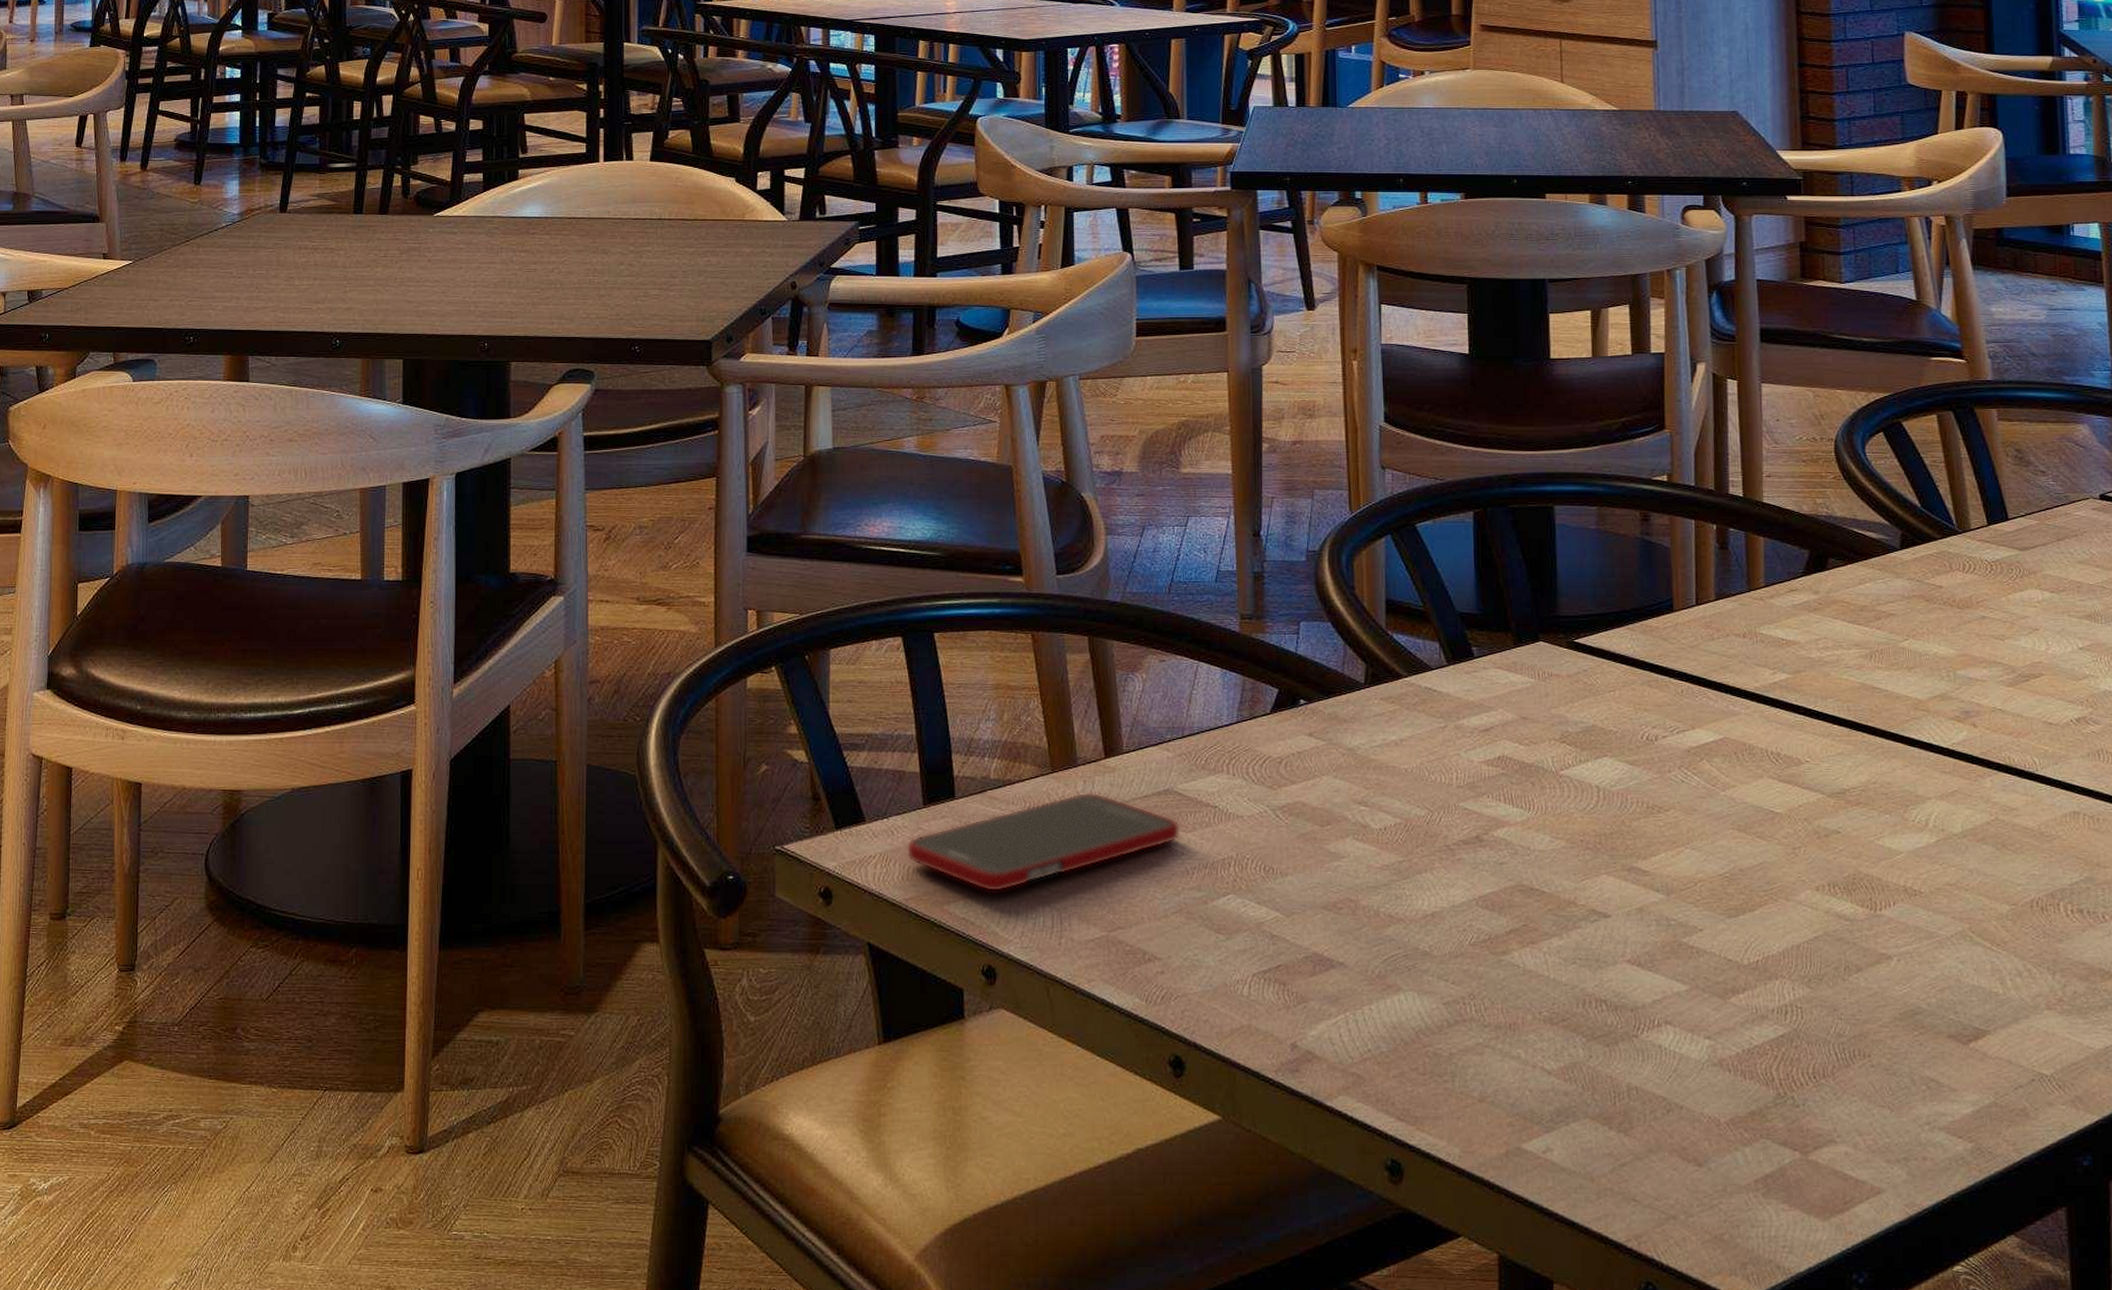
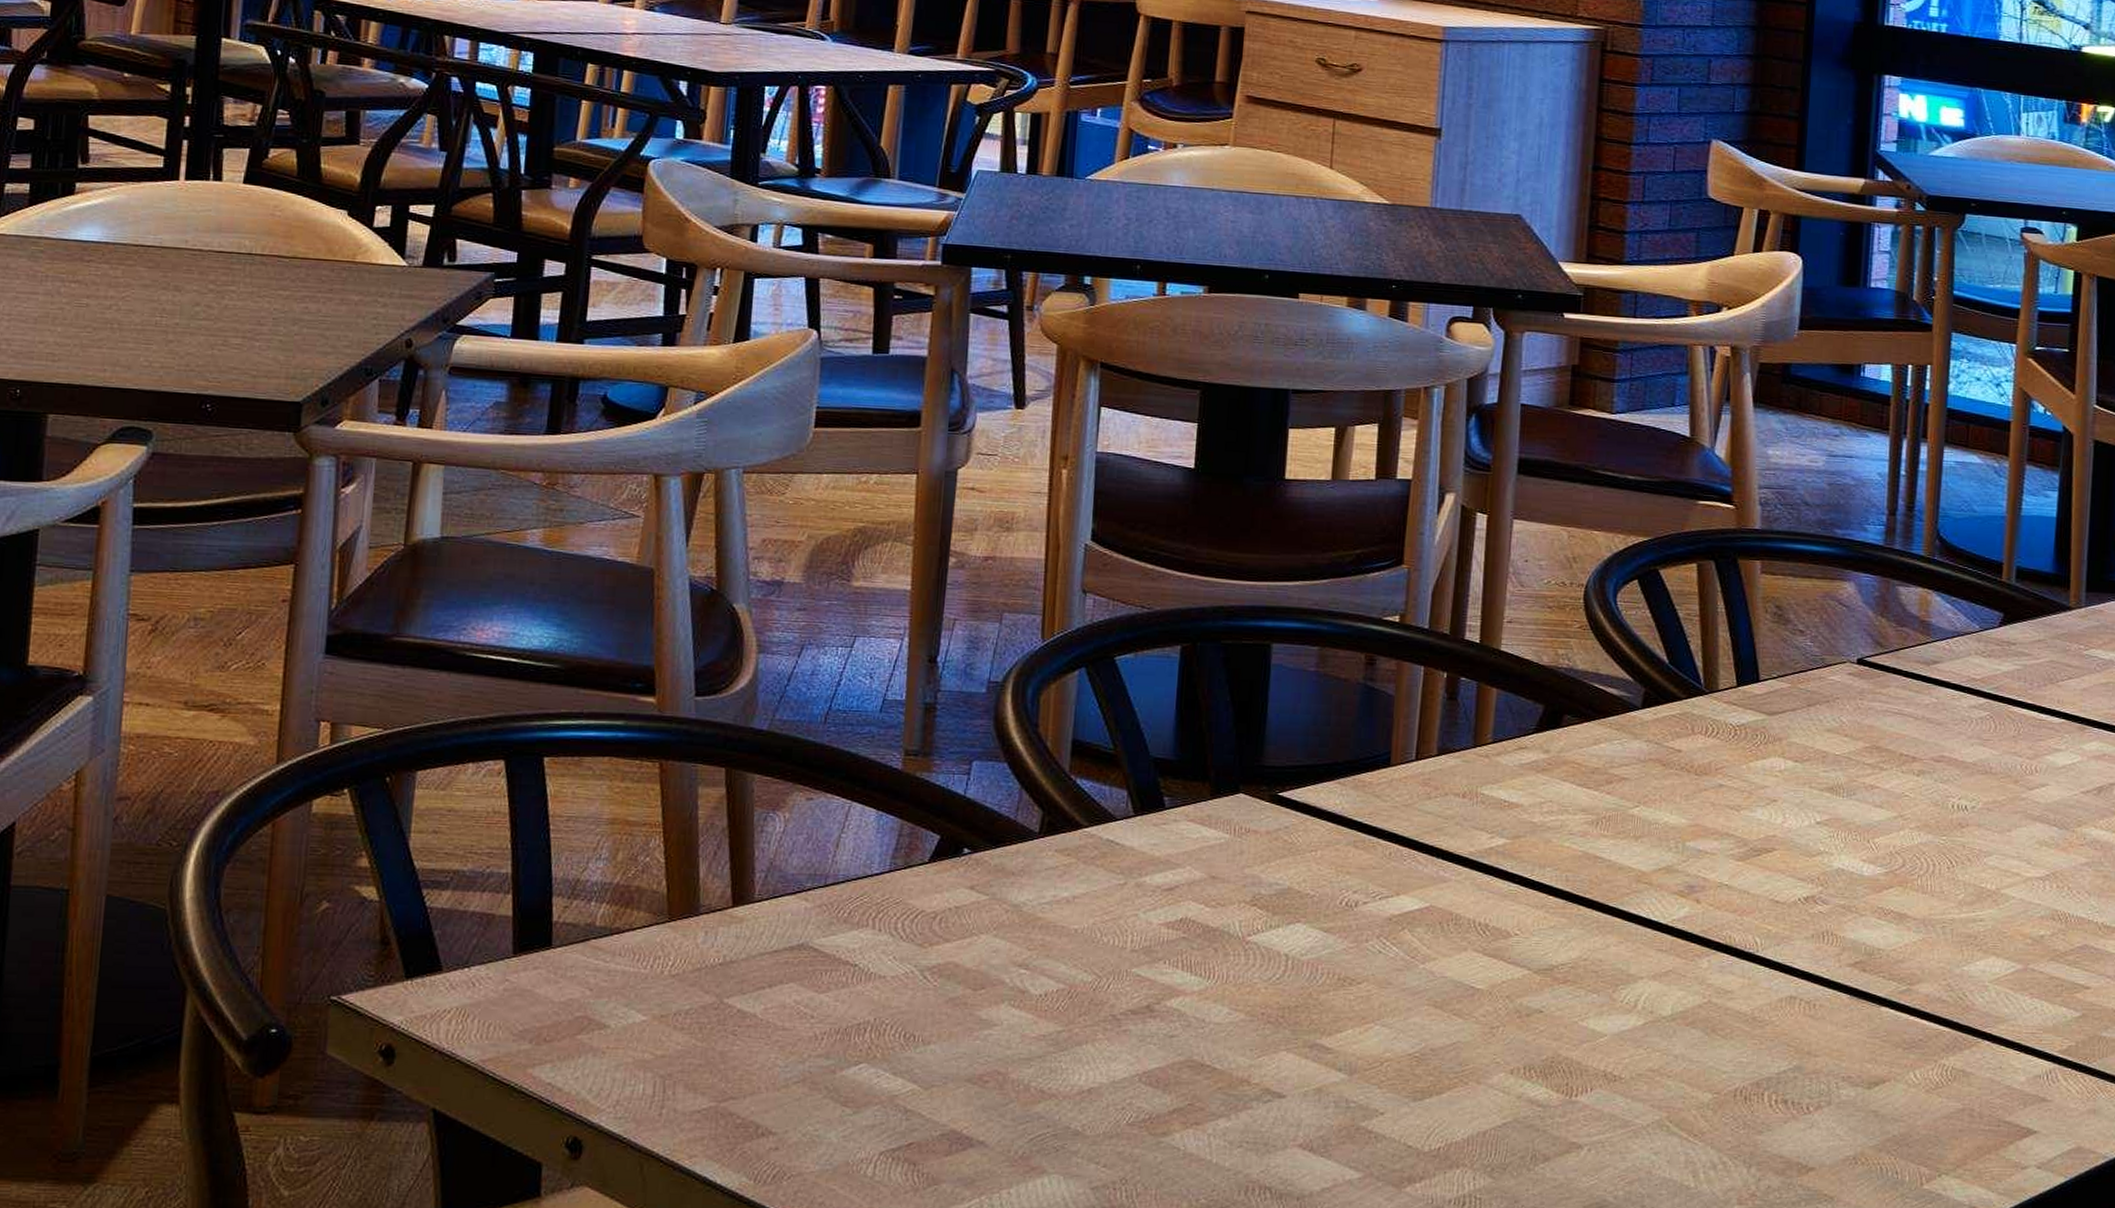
cell phone: present [906,792,1181,892] -> none [487,944,813,1055]

